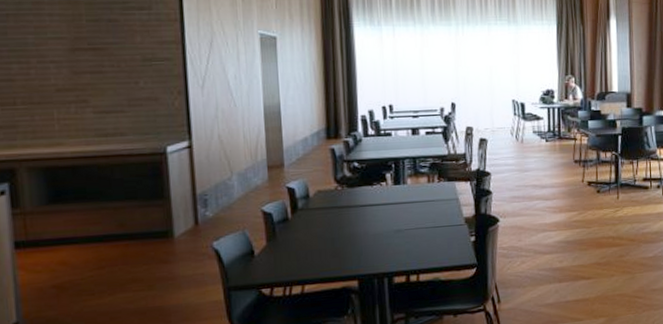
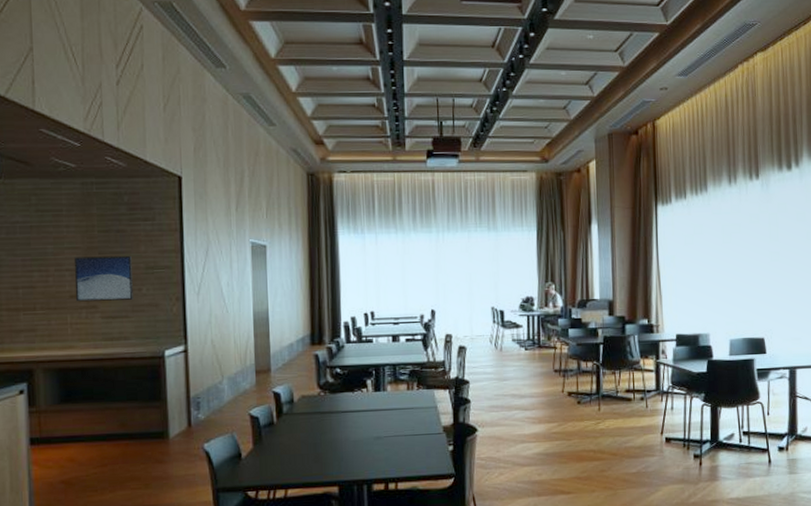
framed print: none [59,46,129,96] -> present [73,255,133,302]

